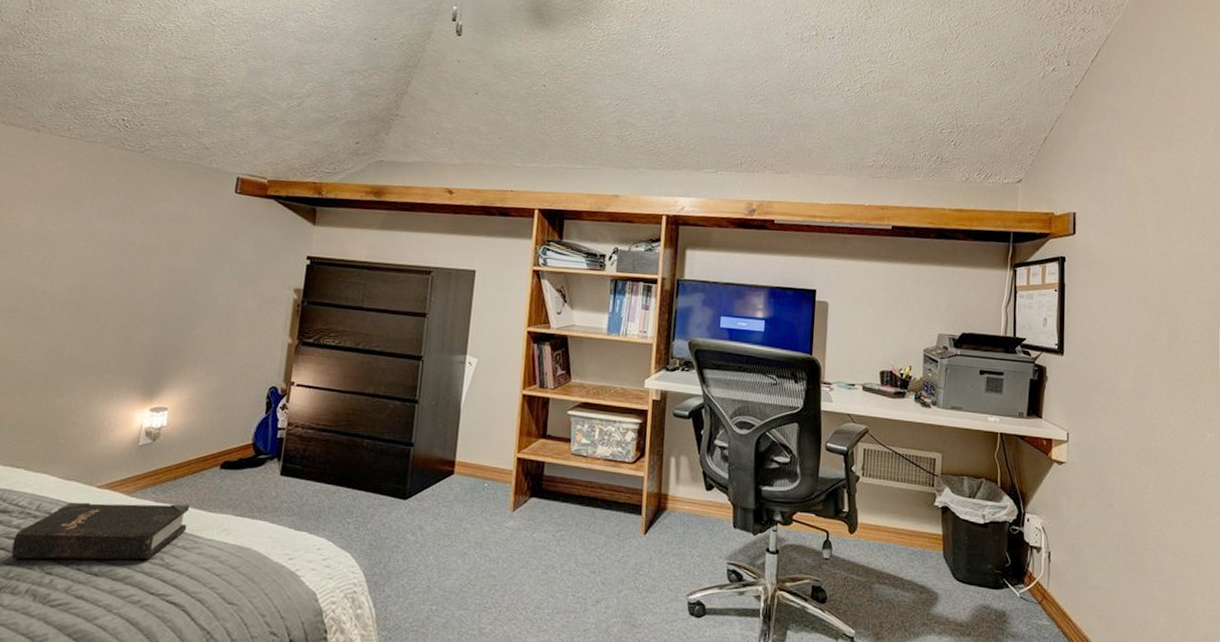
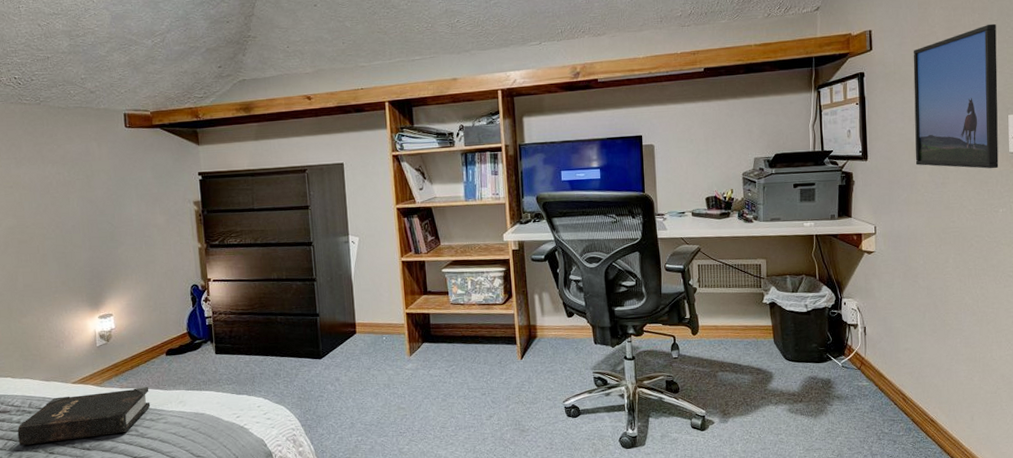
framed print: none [1116,225,1209,386] -> present [913,23,999,169]

